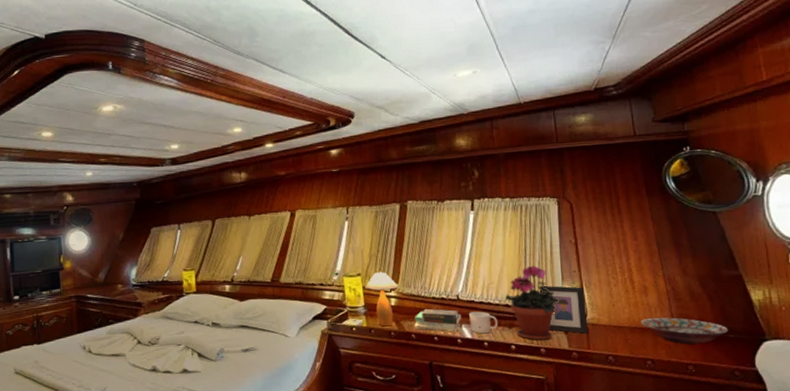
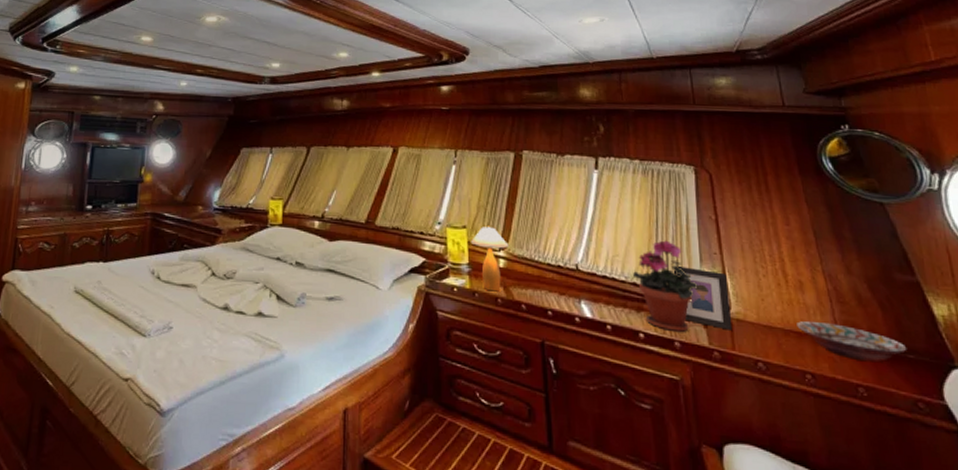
books: present [414,308,462,334] -> none [525,275,581,310]
mug: present [469,311,499,334] -> none [590,286,625,315]

